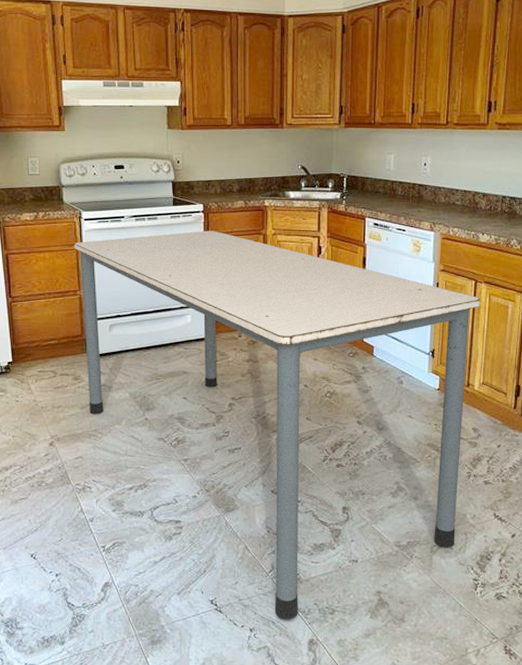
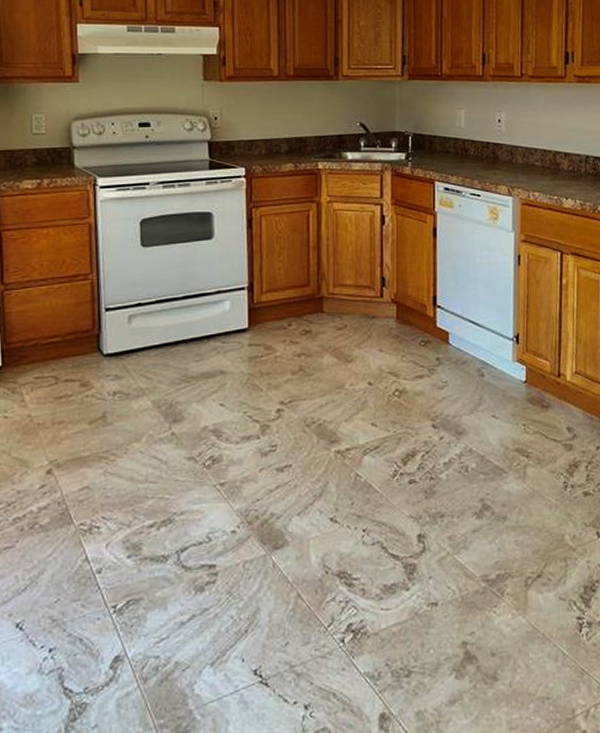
dining table: present [74,230,480,620] -> none [87,198,568,690]

